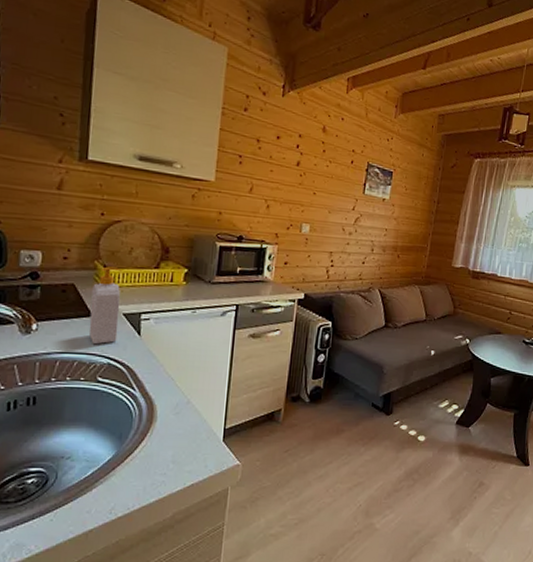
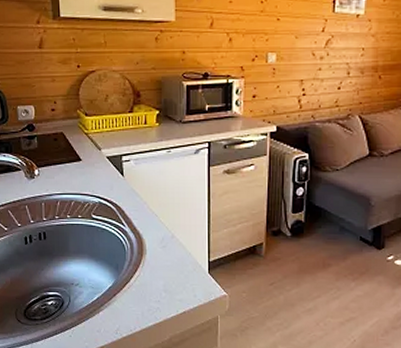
soap bottle: present [88,266,122,345] -> none [78,114,104,186]

